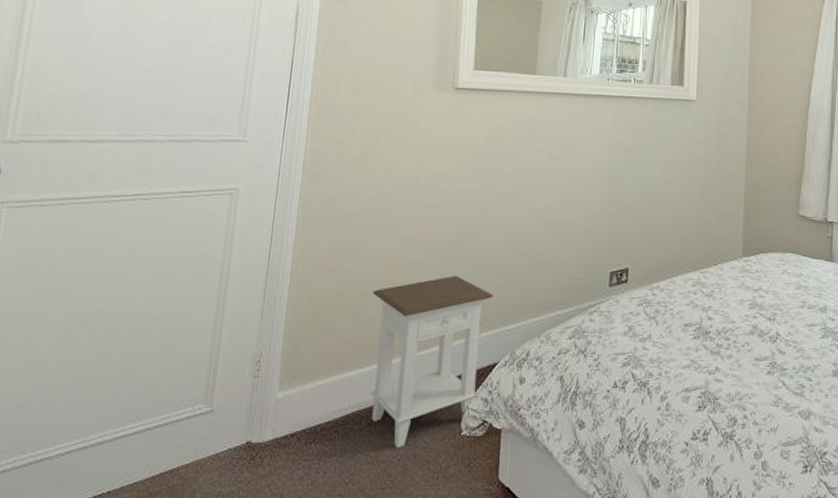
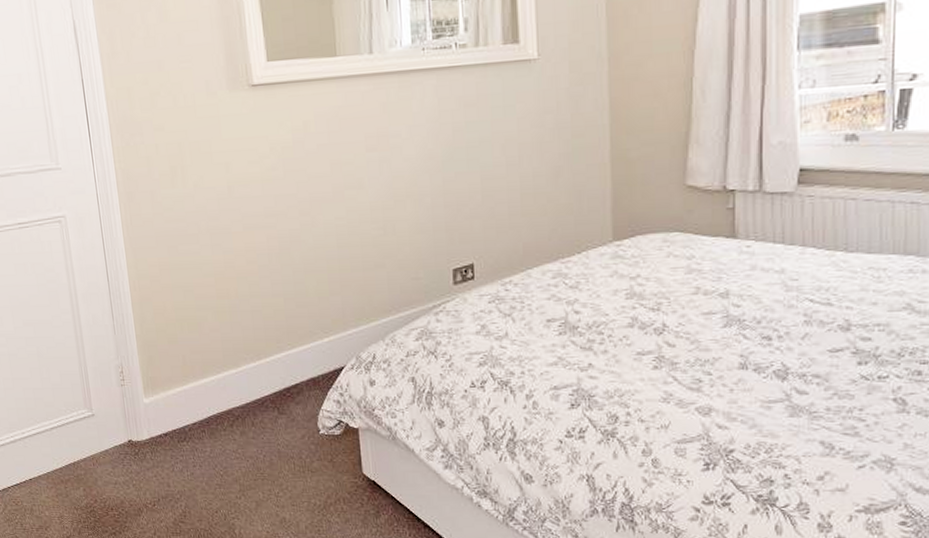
nightstand: present [369,275,494,449] -> none [209,283,331,446]

